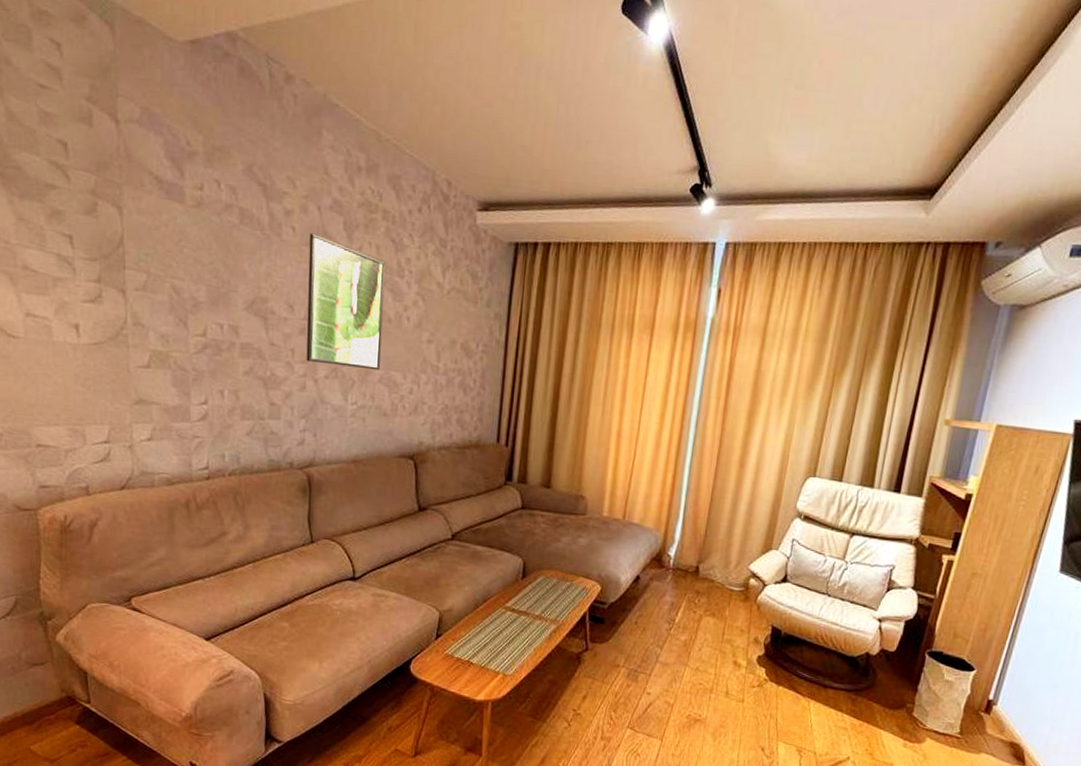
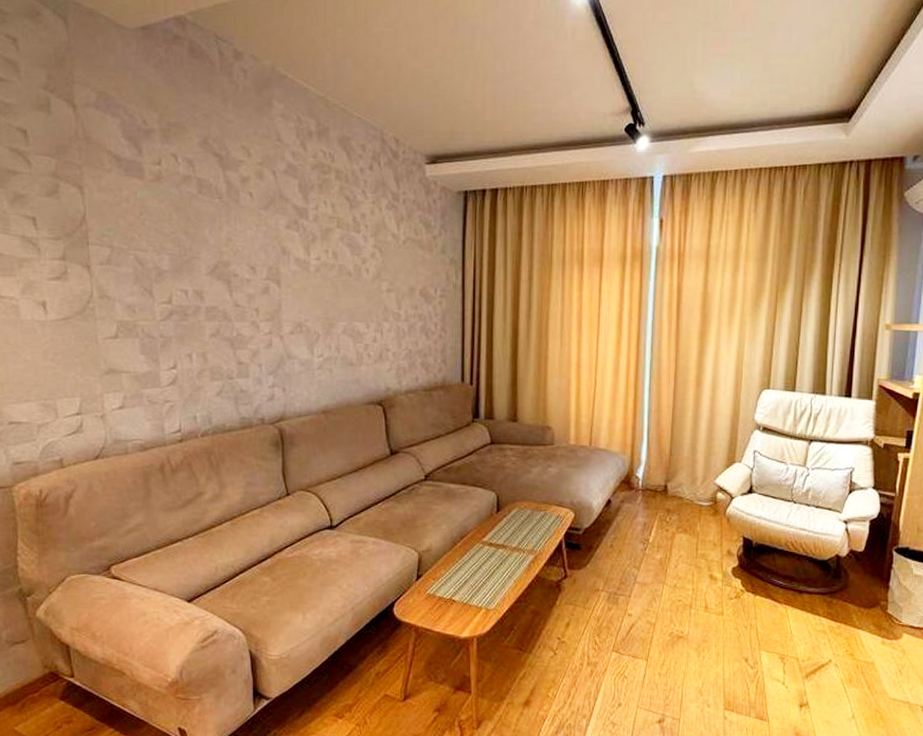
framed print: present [306,233,385,371] -> none [267,197,343,322]

